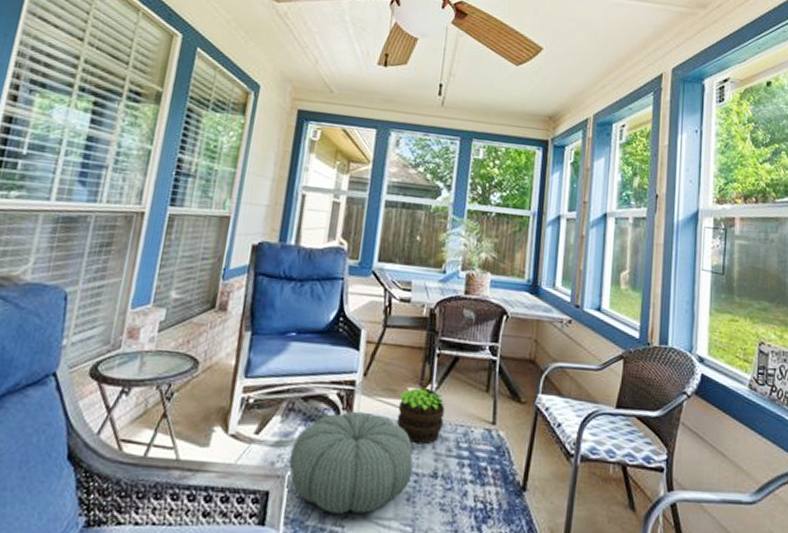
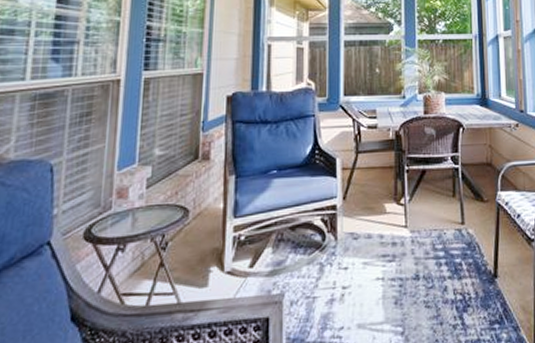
pouf: present [289,411,413,514] -> none [284,232,397,327]
potted plant: present [397,387,445,445] -> none [377,201,418,253]

